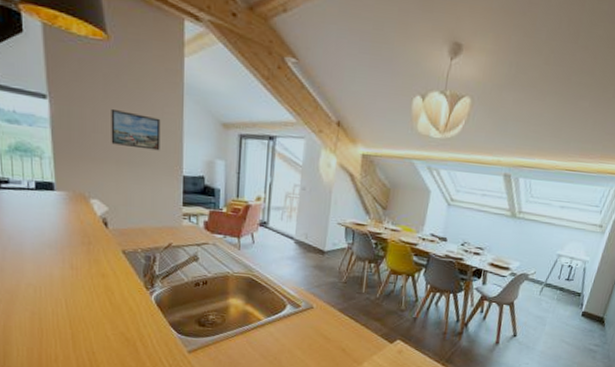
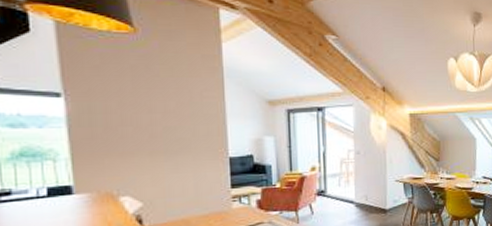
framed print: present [111,108,161,151] -> none [141,99,201,136]

